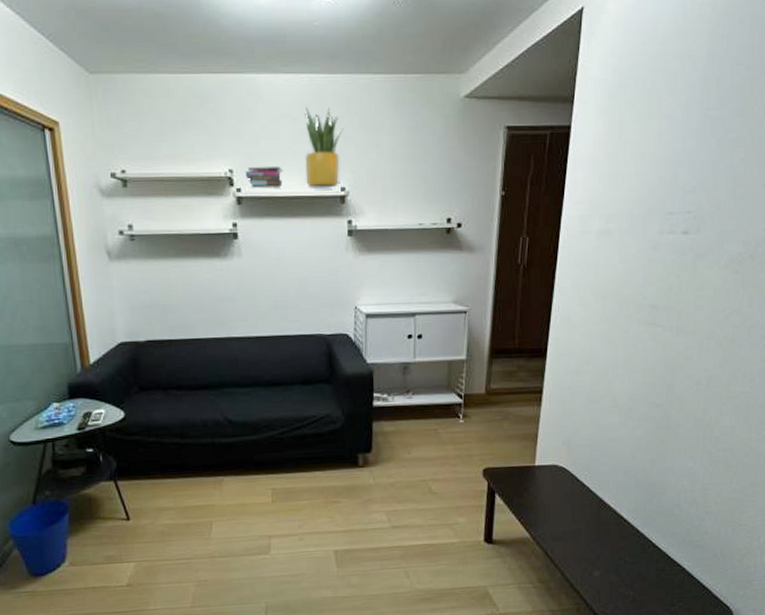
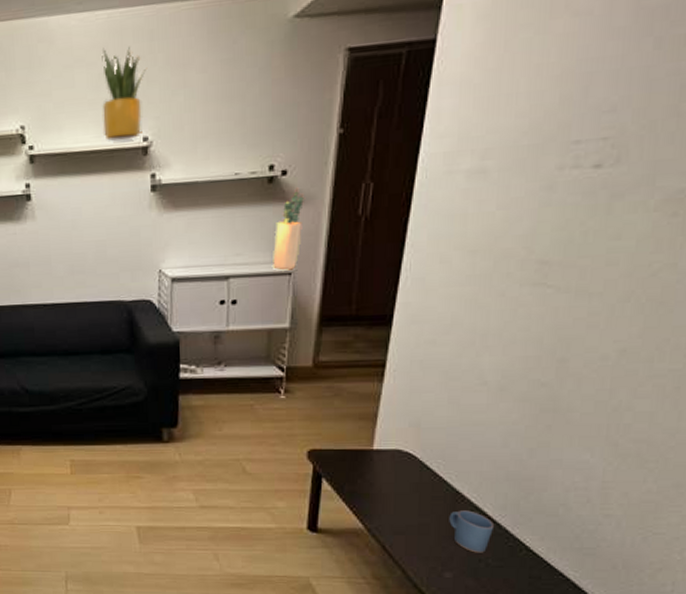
books: present [246,167,283,189] -> none [39,119,78,145]
vase: none [451,238,475,309] -> present [273,187,304,271]
mug: none [595,515,629,552] -> present [449,510,495,553]

